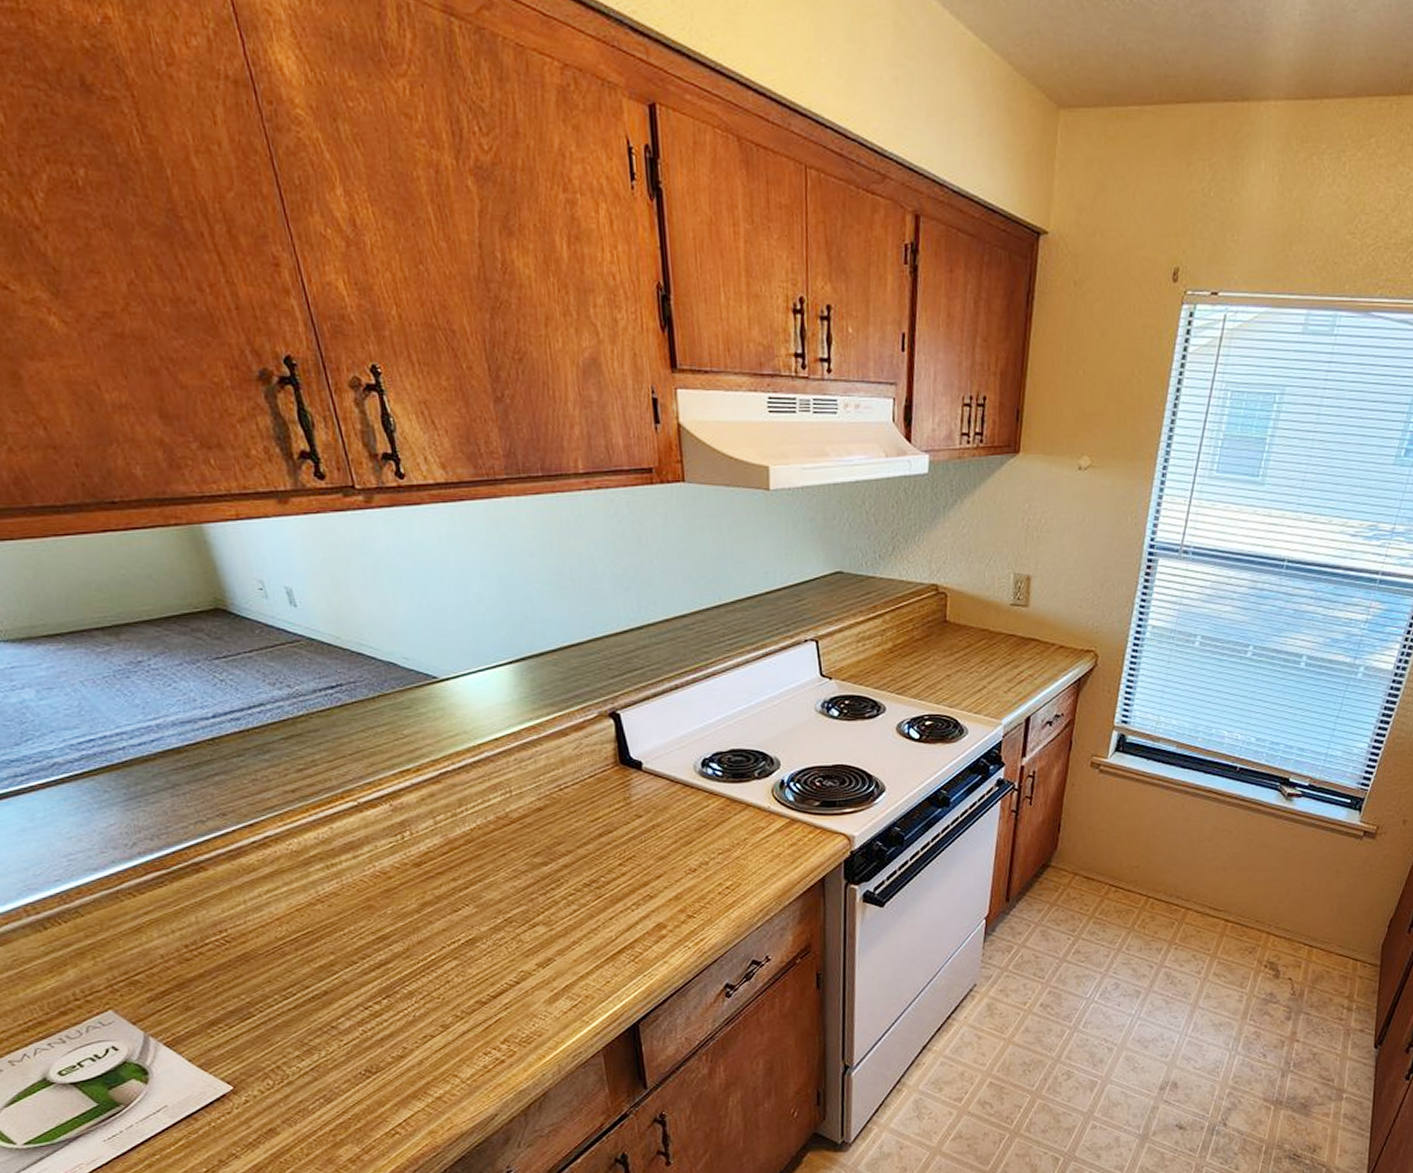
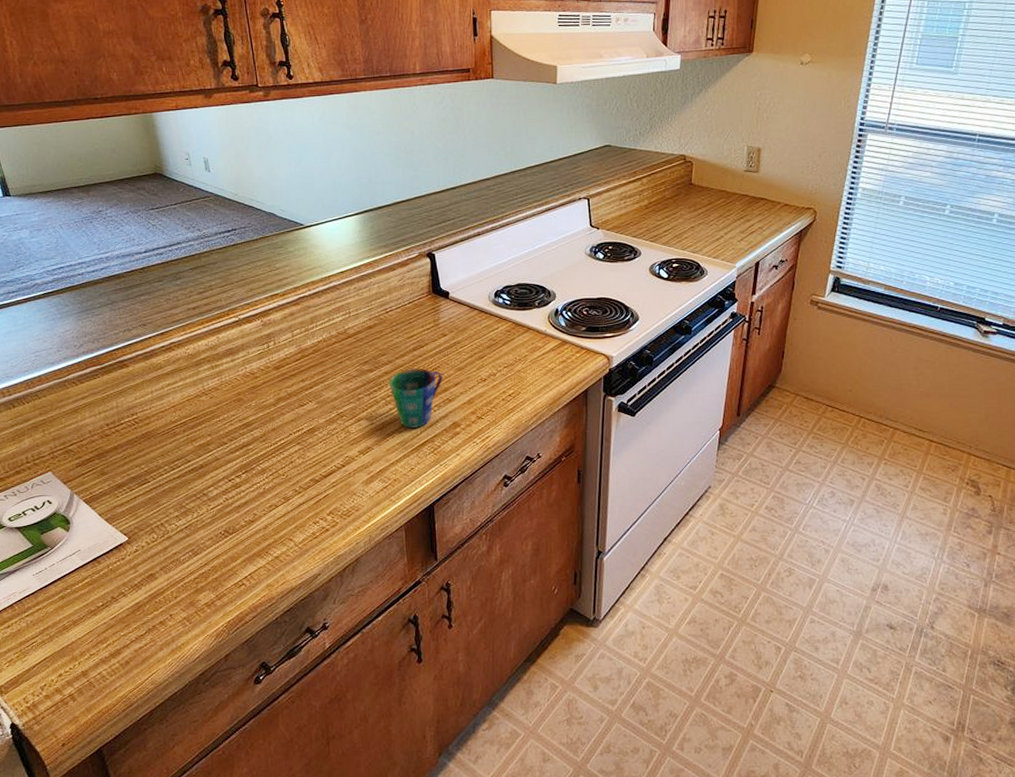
cup: none [570,859,641,933] -> present [389,368,443,428]

